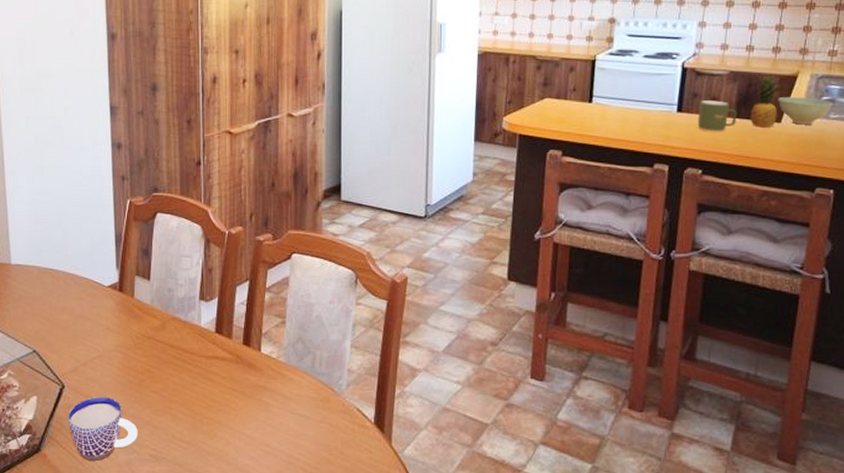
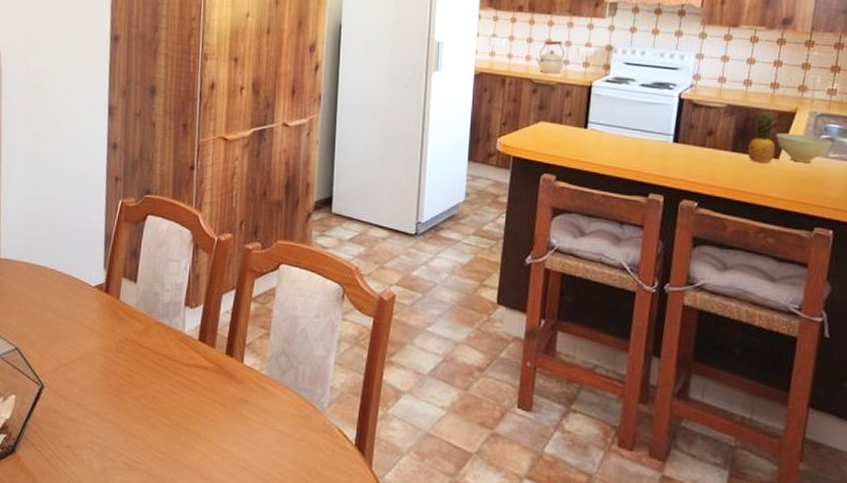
cup: present [68,396,138,461] -> none [44,399,114,466]
kettle: none [539,15,568,50] -> present [535,40,564,74]
mug: present [698,100,737,133] -> none [694,132,734,166]

